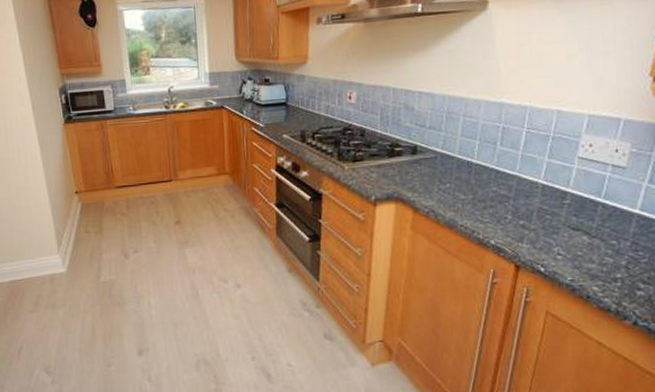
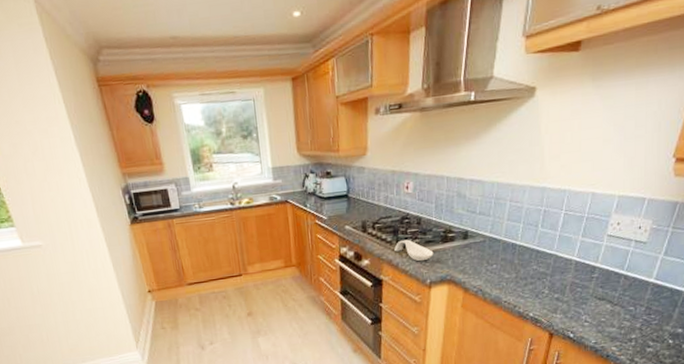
spoon rest: none [336,151,379,176] -> present [394,239,434,262]

